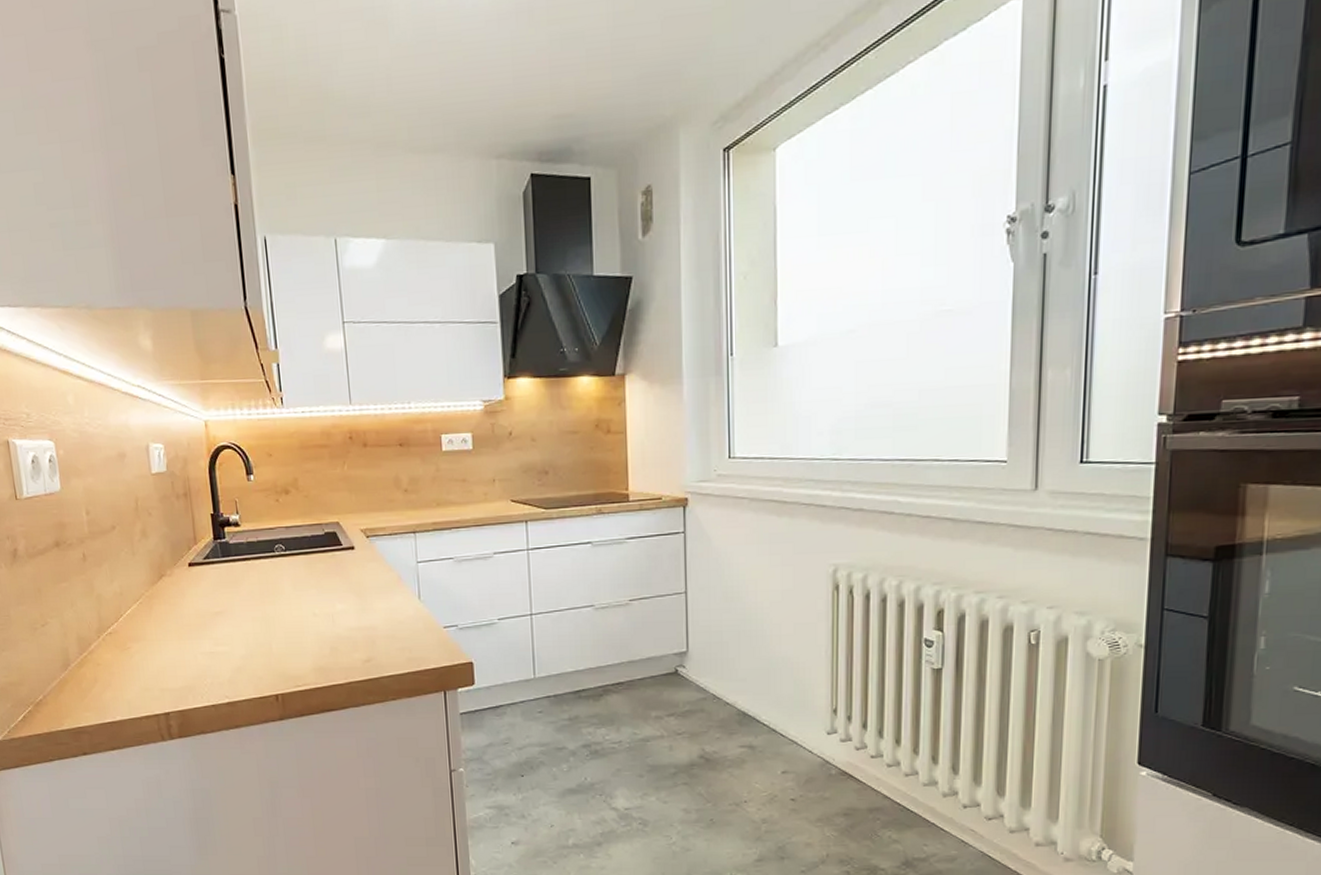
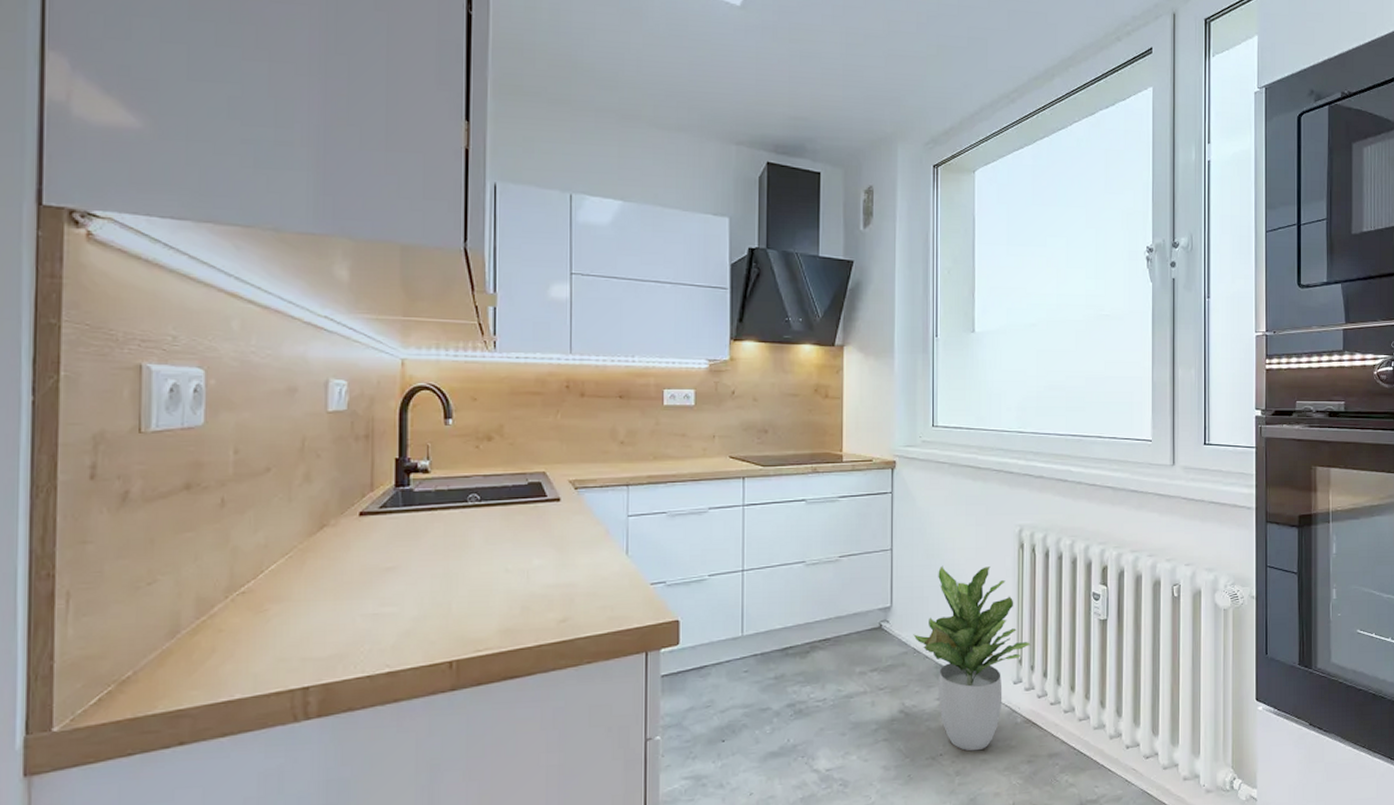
potted plant: none [712,609,847,800] -> present [913,565,1030,751]

